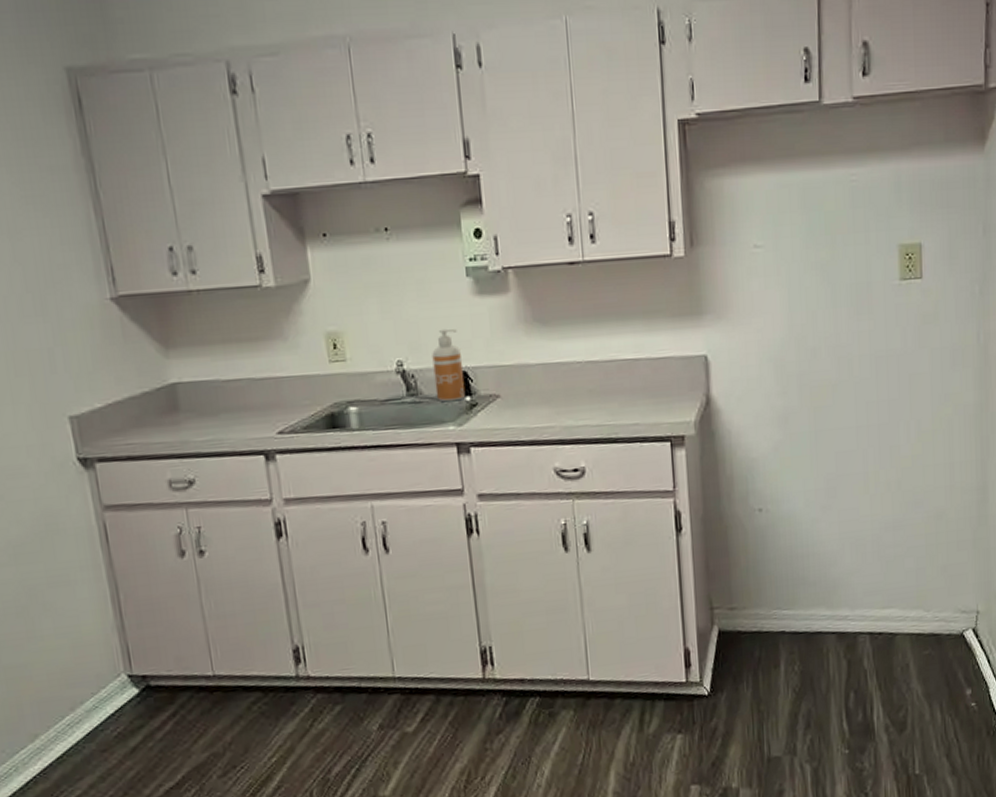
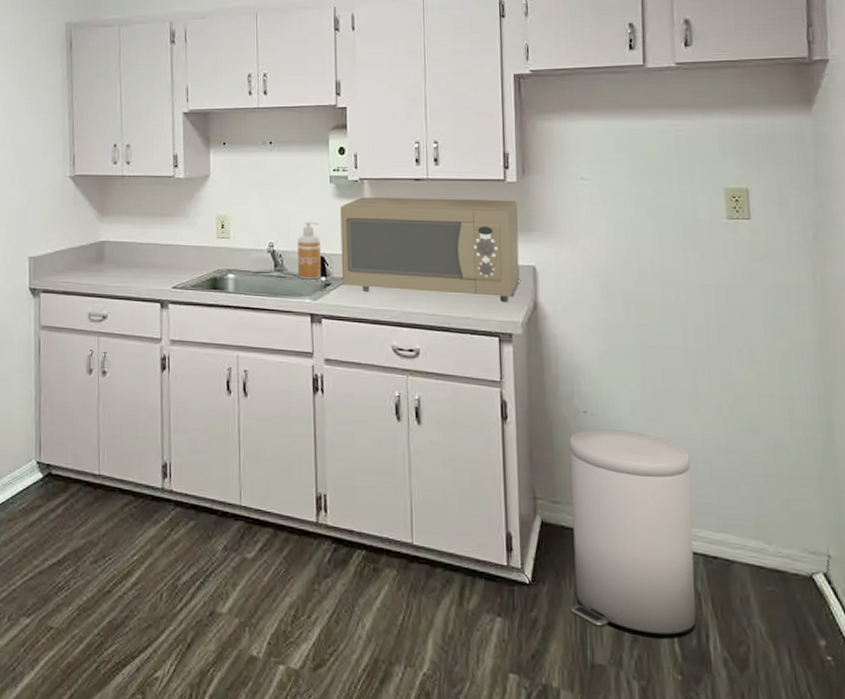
microwave: none [482,279,691,408] -> present [340,197,520,302]
pedal bin: none [744,522,863,723] -> present [569,429,697,639]

